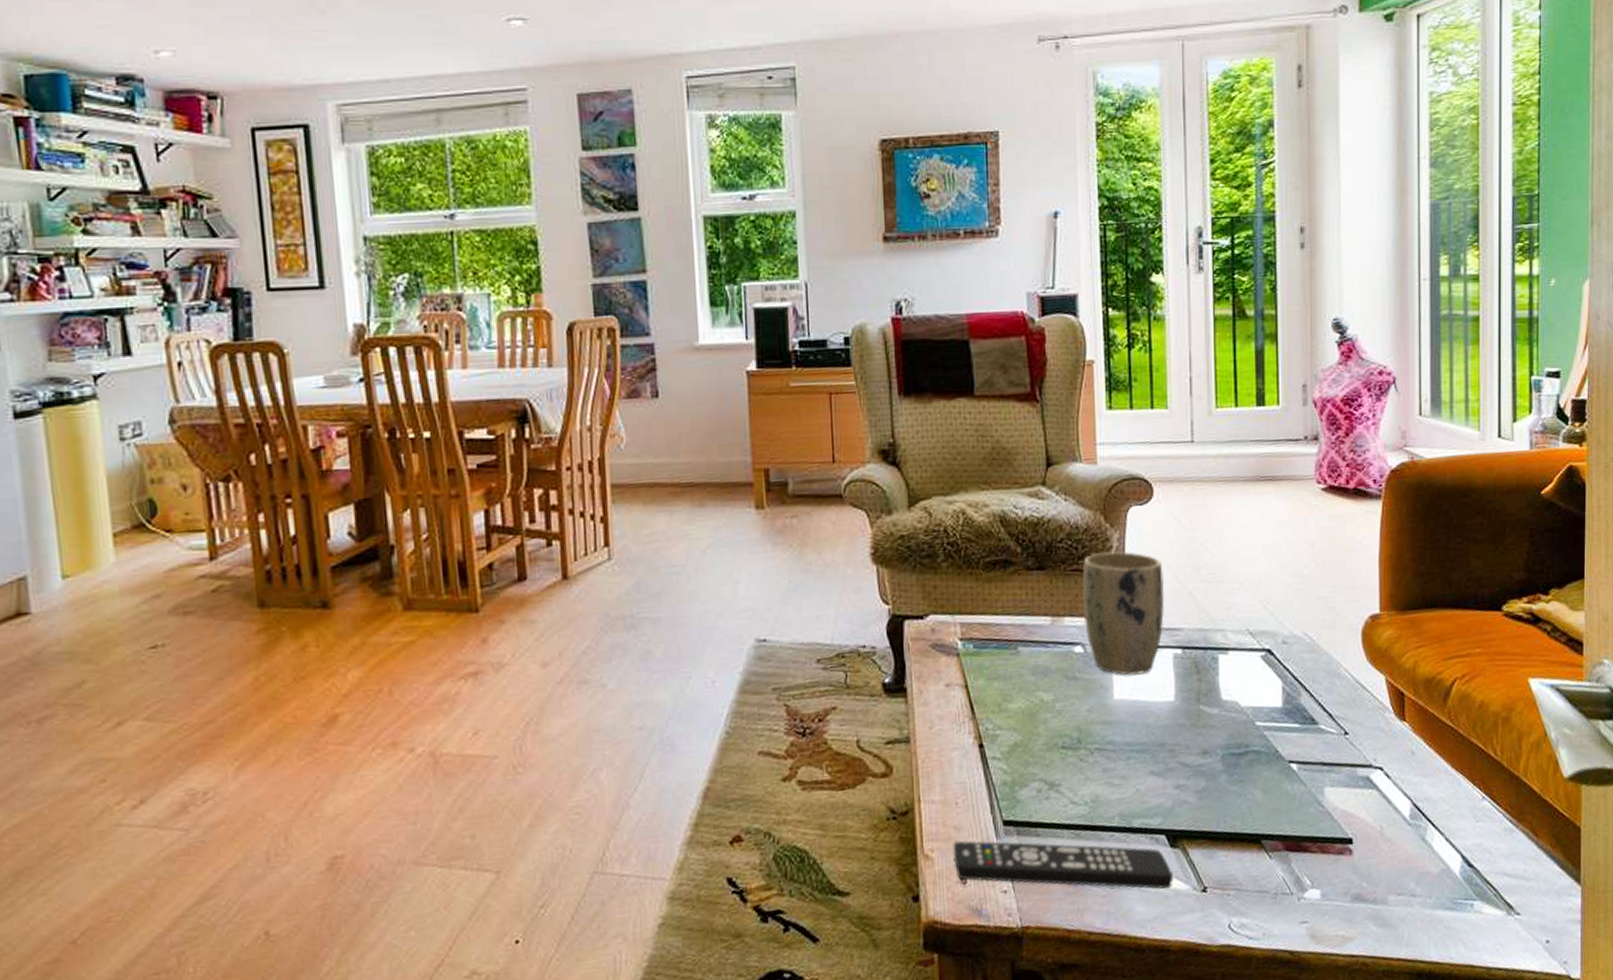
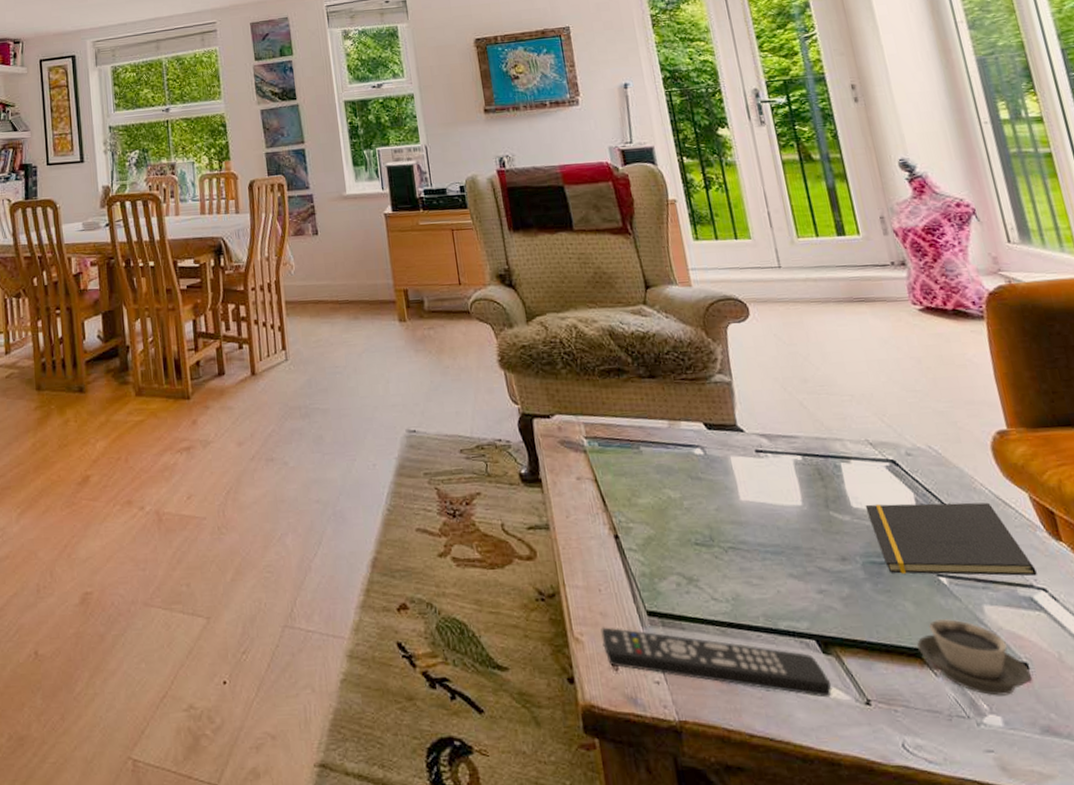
plant pot: present [1082,551,1165,676] -> none [691,363,779,479]
notepad: none [1234,687,1377,763] -> present [865,502,1037,577]
cup: none [1259,803,1354,872] -> present [917,619,1032,696]

